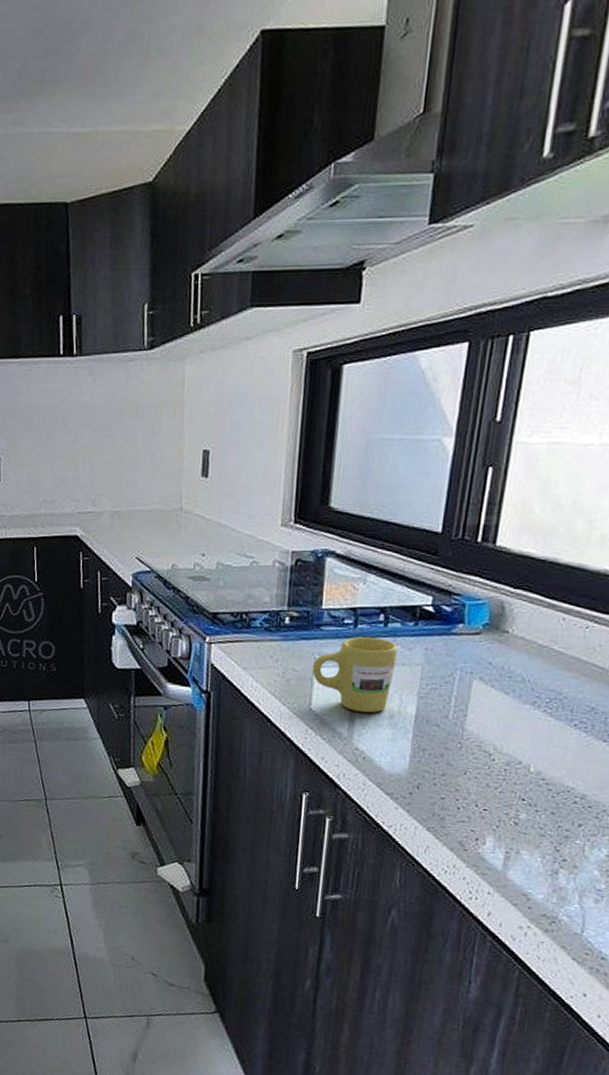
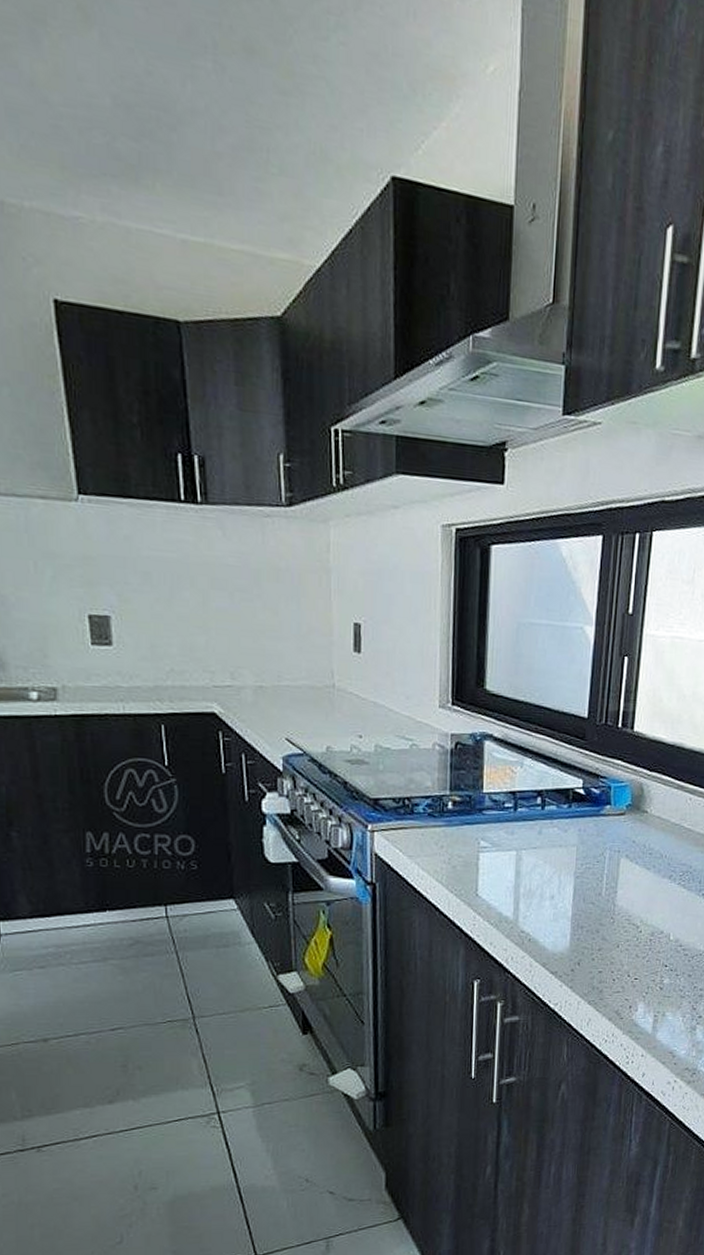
mug: present [312,636,398,713] -> none [476,819,555,895]

